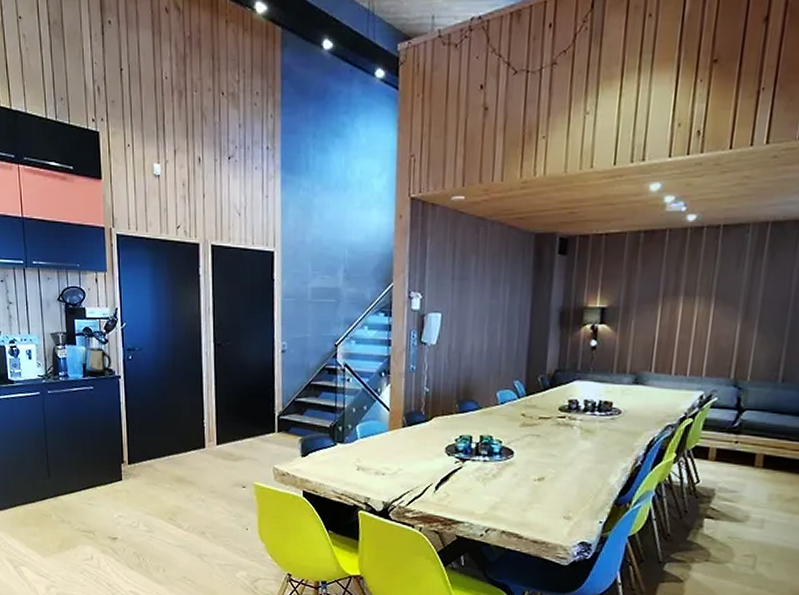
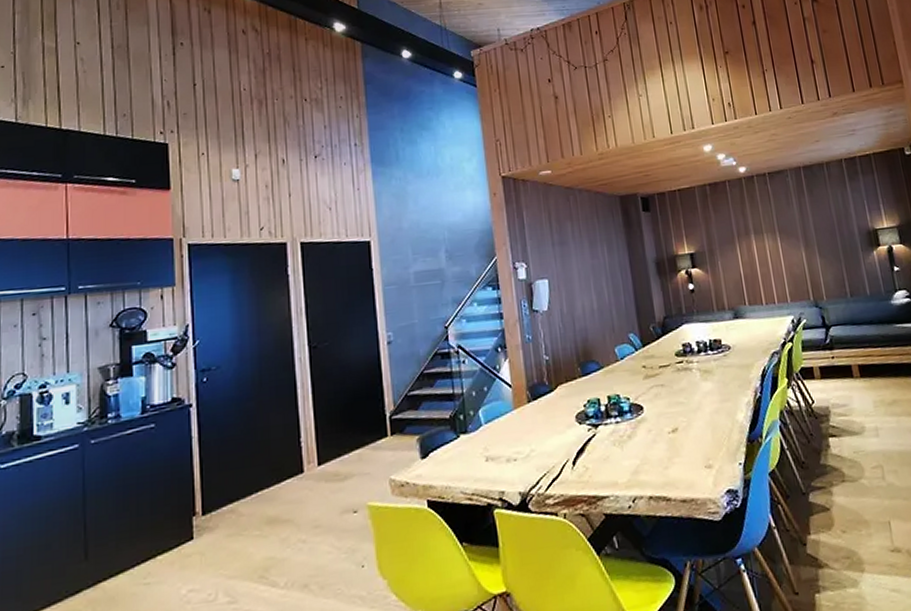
kettle: present [85,346,111,377] -> none [145,373,180,412]

